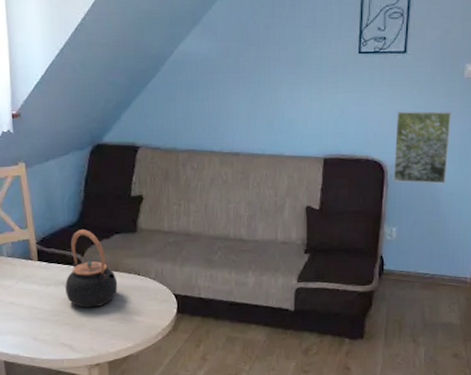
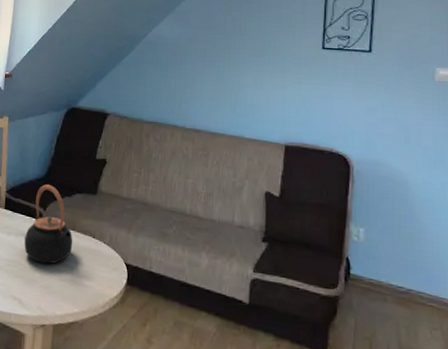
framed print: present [393,111,451,184] -> none [359,107,423,188]

